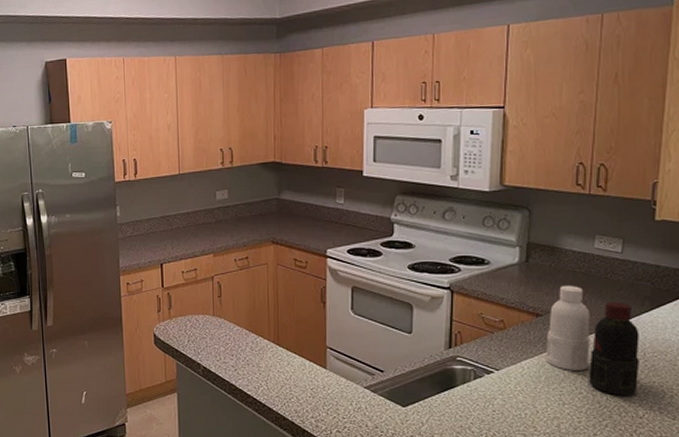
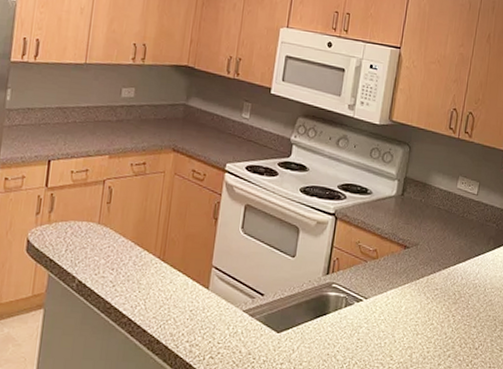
bottle: present [546,285,639,396] -> none [407,220,483,328]

